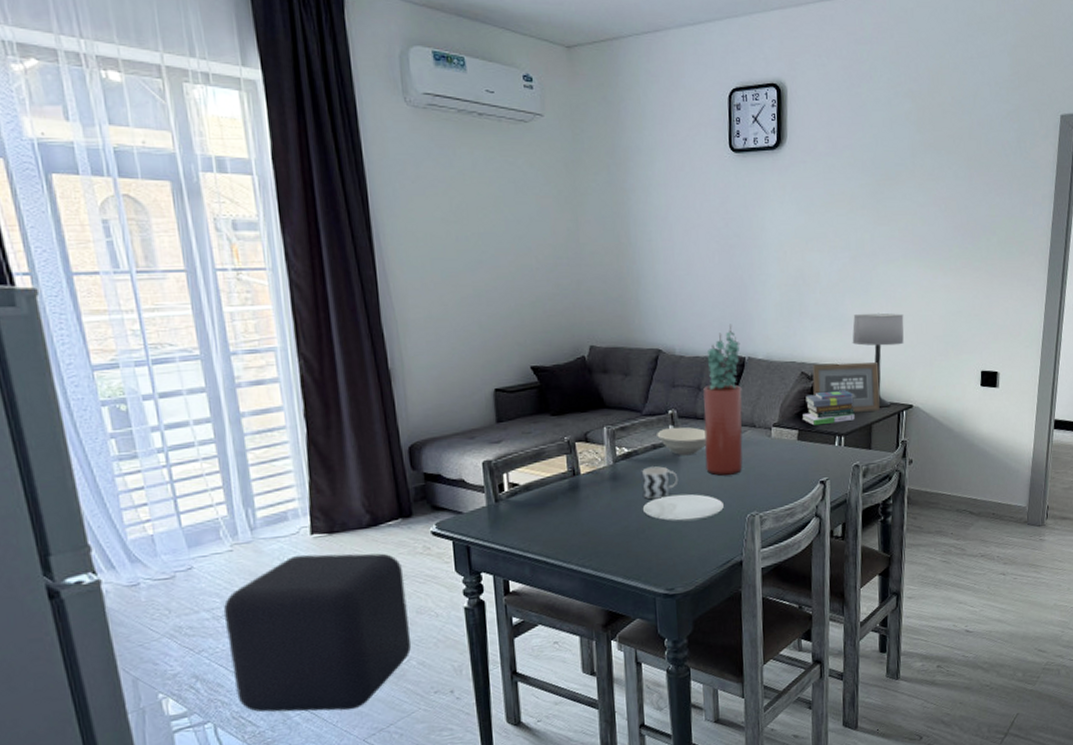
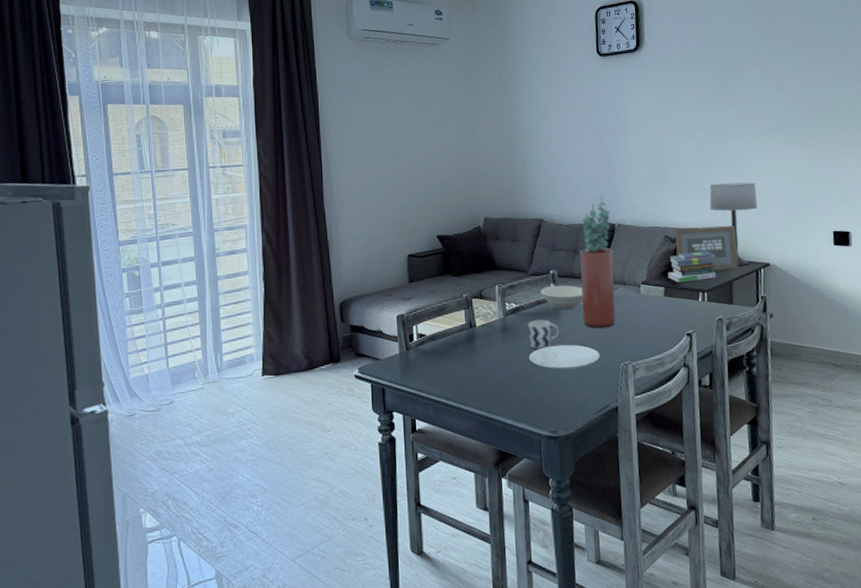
cube: present [223,553,412,712] -> none [193,393,335,532]

